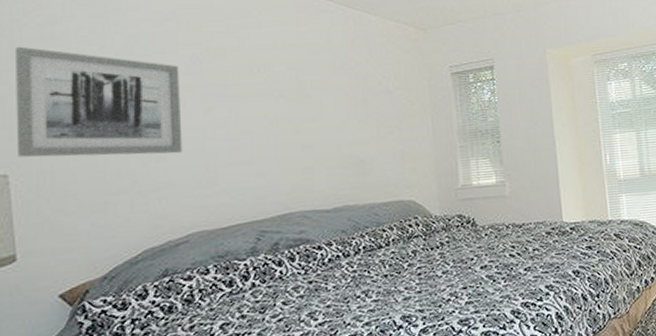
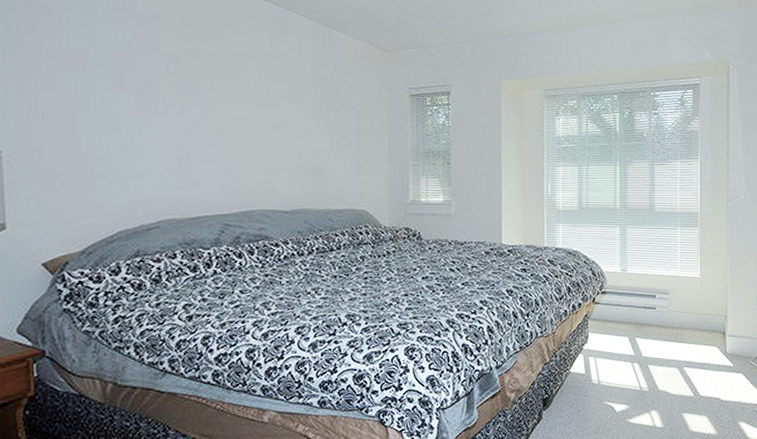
wall art: present [14,46,183,158] -> none [10,32,160,146]

